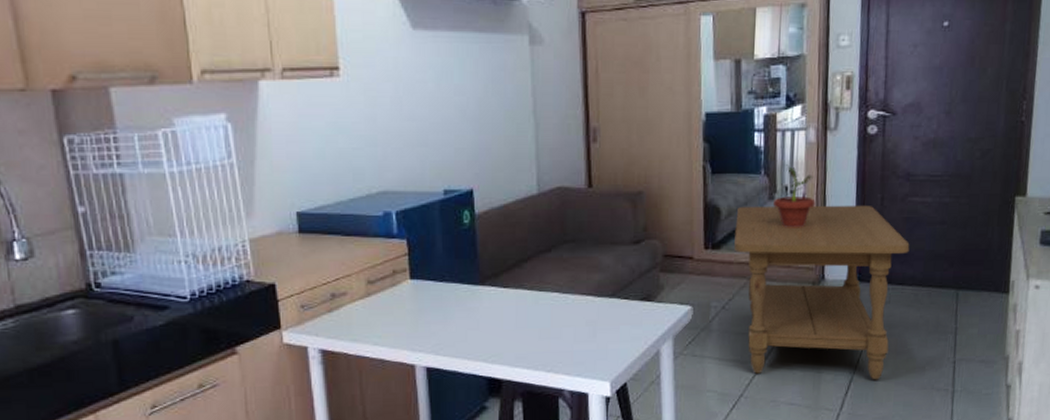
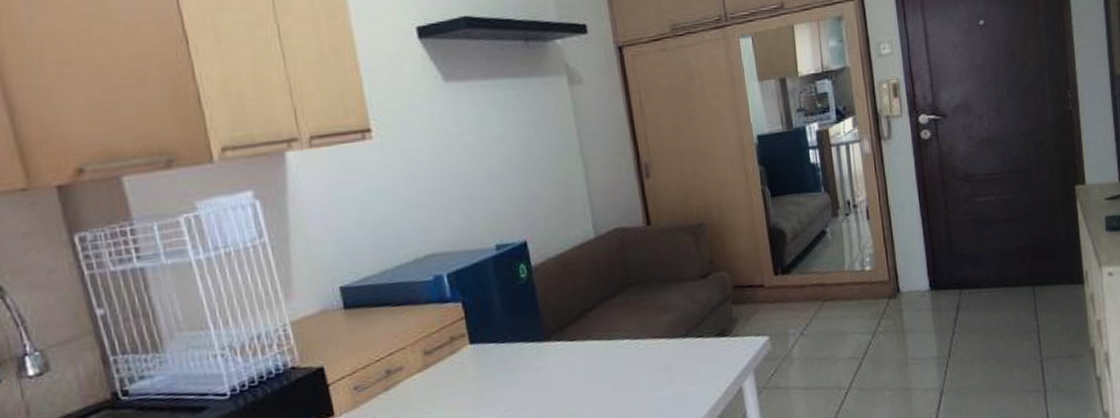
coffee table: present [734,205,910,380] -> none [802,211,980,399]
potted plant: present [773,164,816,228] -> none [838,179,880,244]

